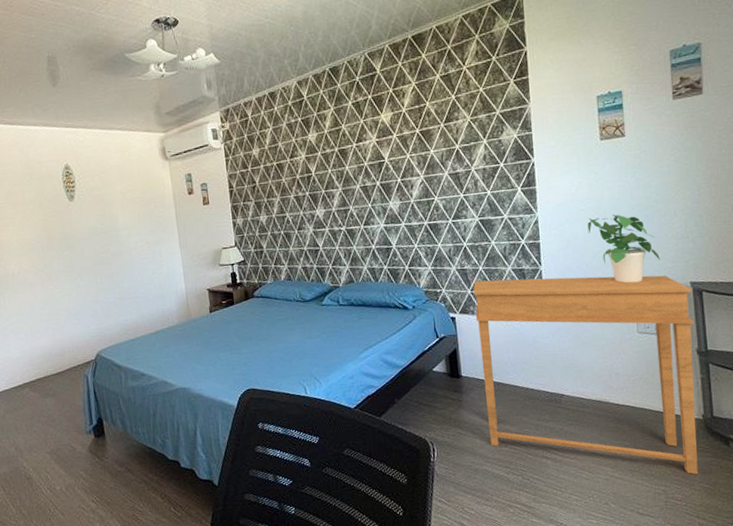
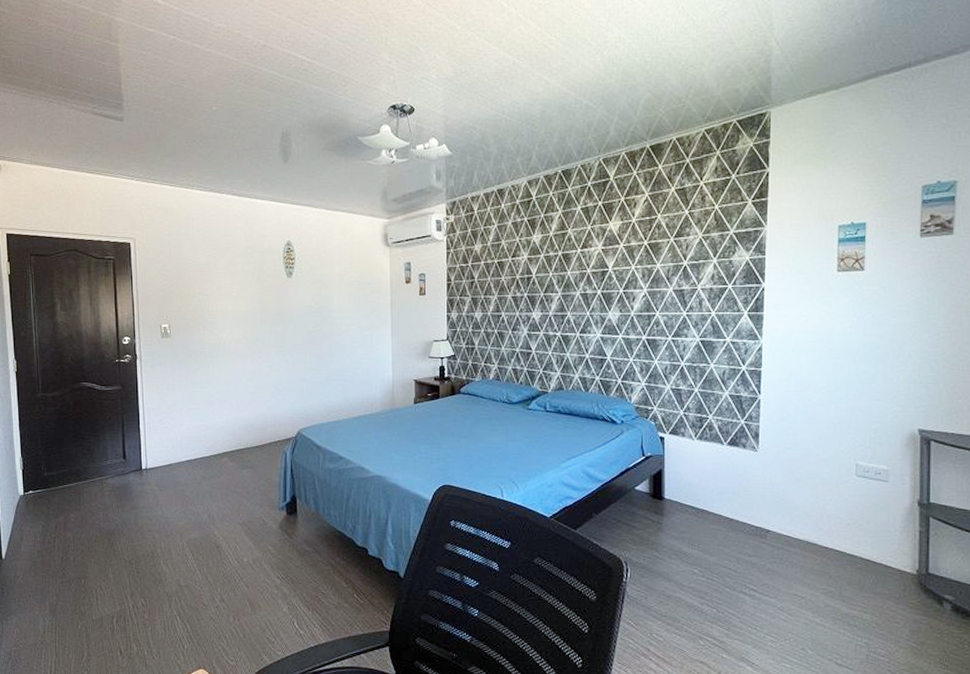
side table: present [473,275,699,475] -> none [685,402,920,632]
potted plant: present [587,214,660,284] -> none [814,350,888,423]

